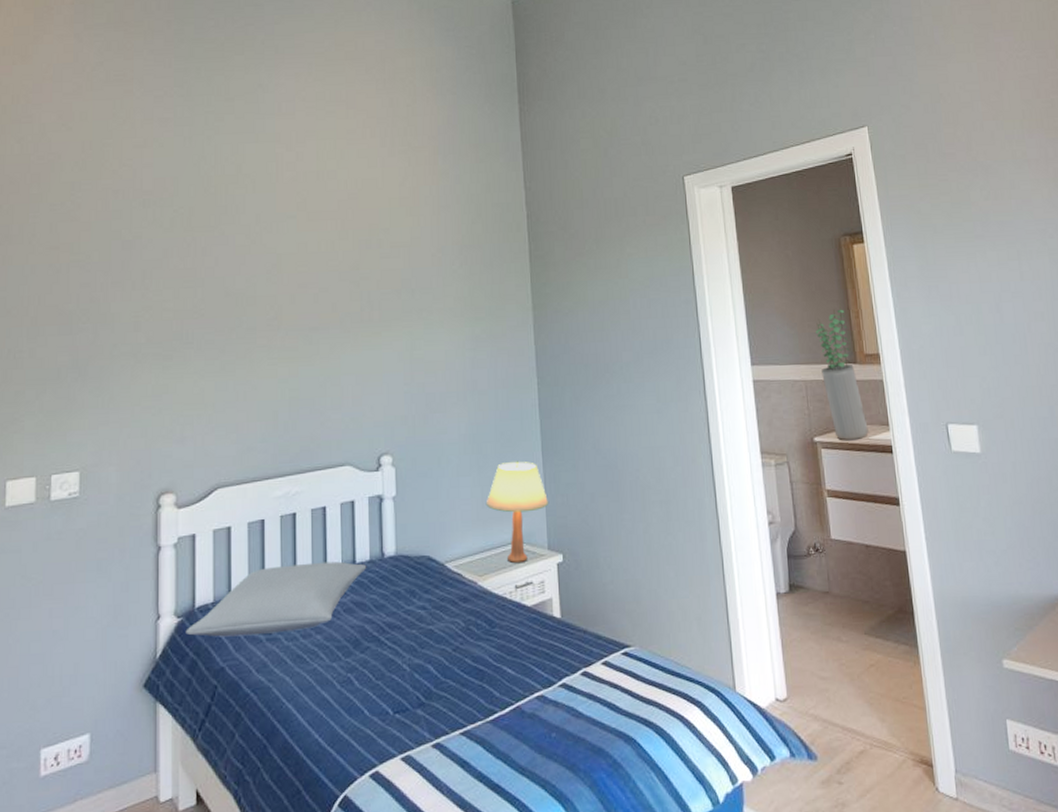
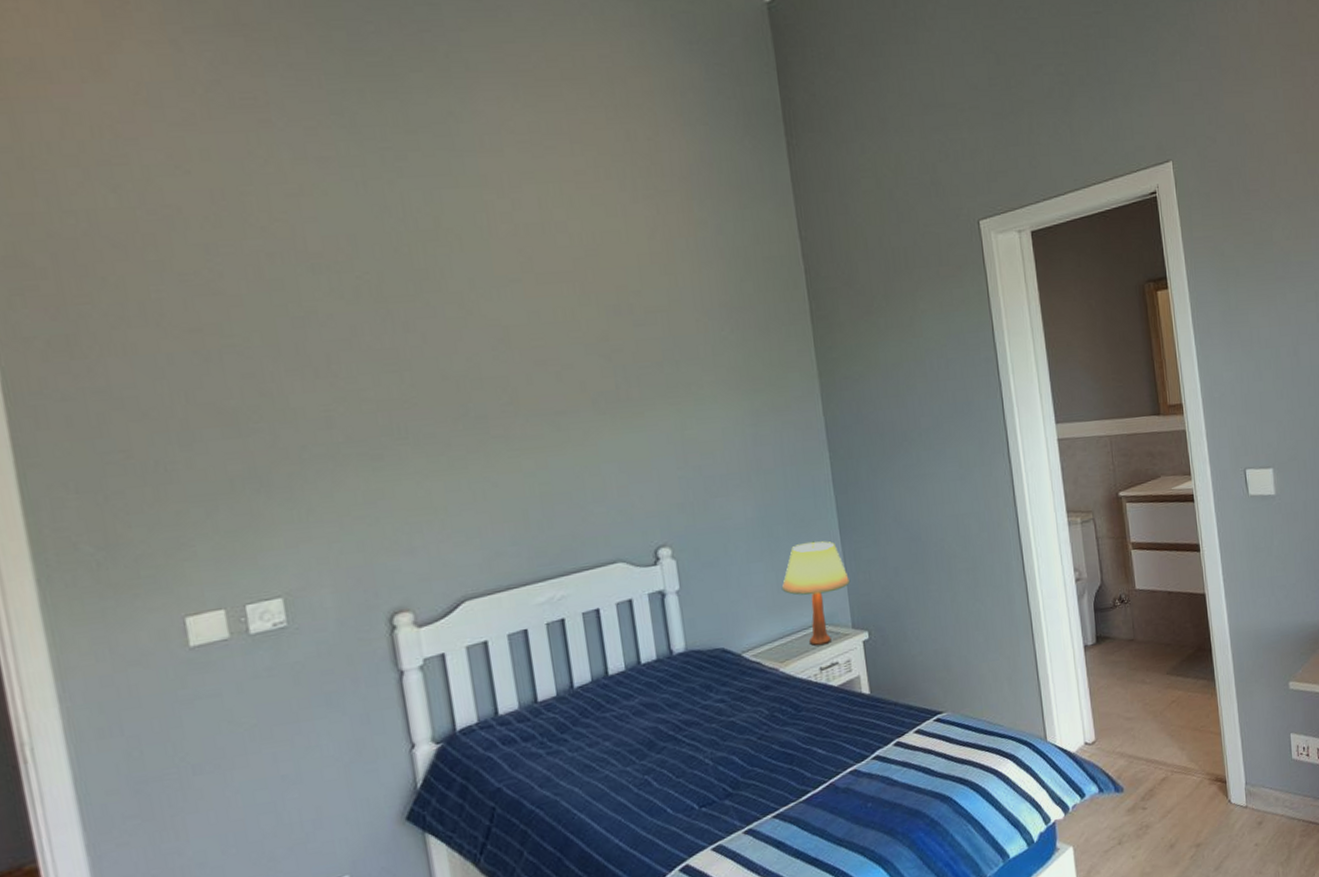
pillow: present [185,561,367,637] -> none [448,664,655,761]
vase: present [816,302,869,441] -> none [1120,353,1171,494]

